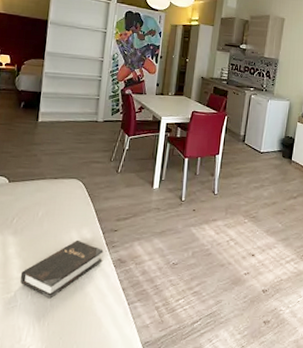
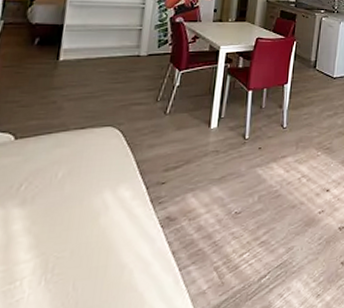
hardback book: present [20,240,104,299] -> none [29,200,147,281]

